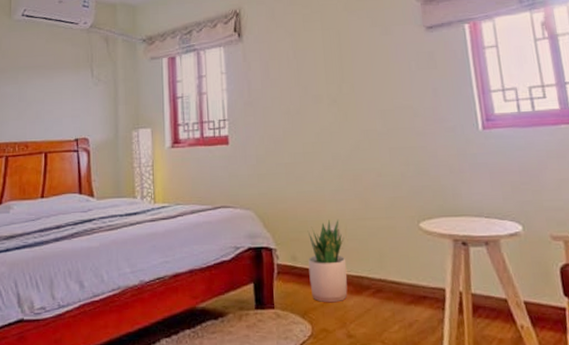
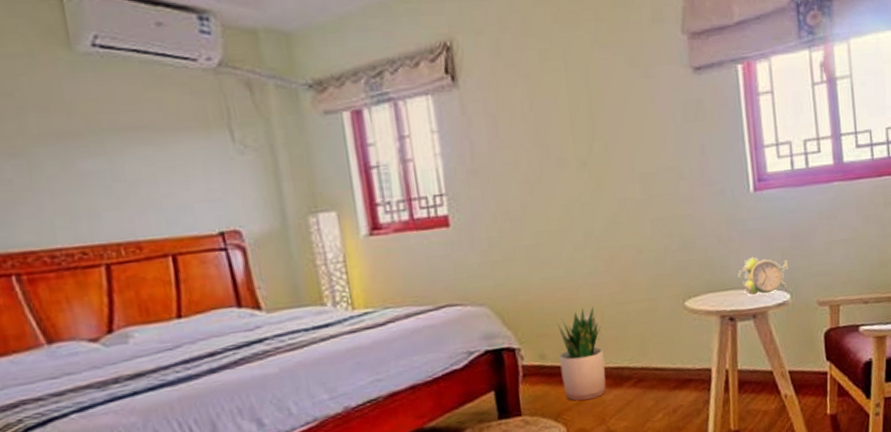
alarm clock: none [470,188,520,224] -> present [739,257,788,296]

